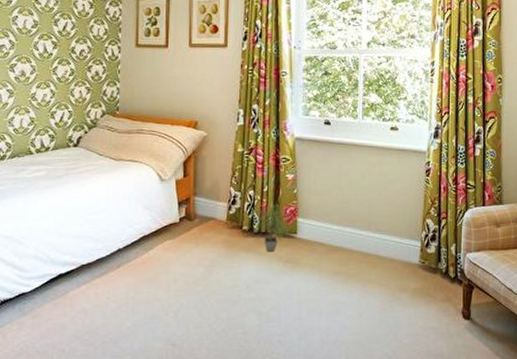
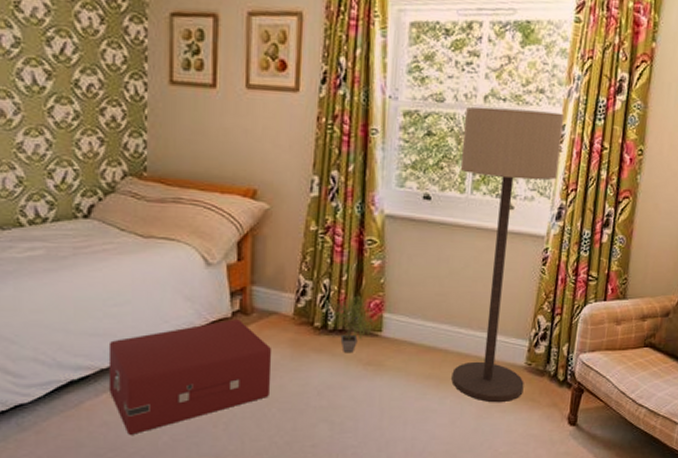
suitcase: none [87,224,211,320] -> present [108,319,272,435]
floor lamp: none [352,51,432,297] -> present [451,106,564,403]

